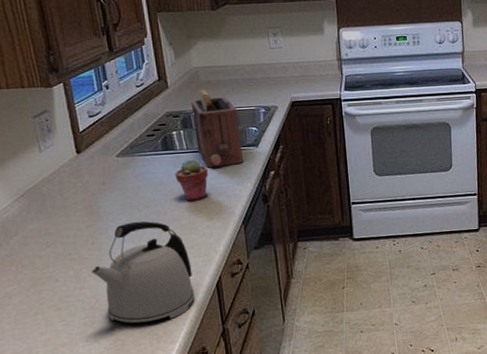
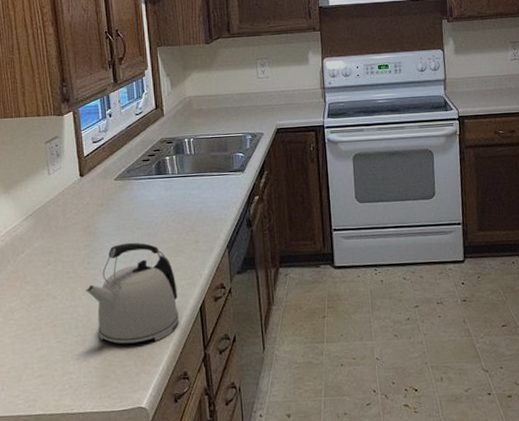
potted succulent: present [174,159,208,202] -> none [166,183,196,224]
toaster: present [190,90,243,168] -> none [183,118,229,192]

